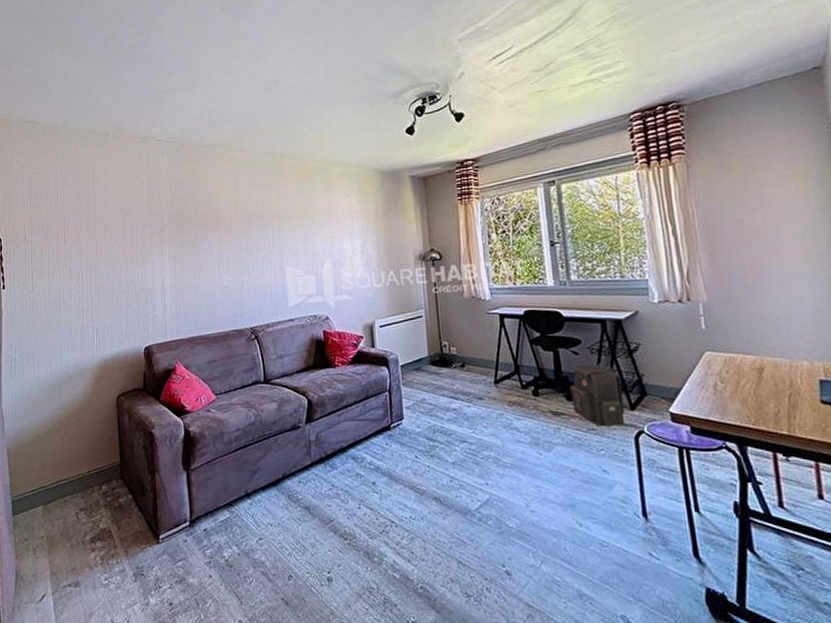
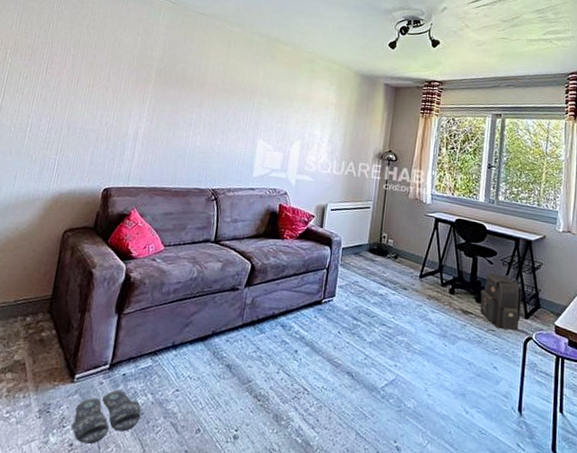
slippers: none [166,545,230,601] -> present [70,389,142,444]

